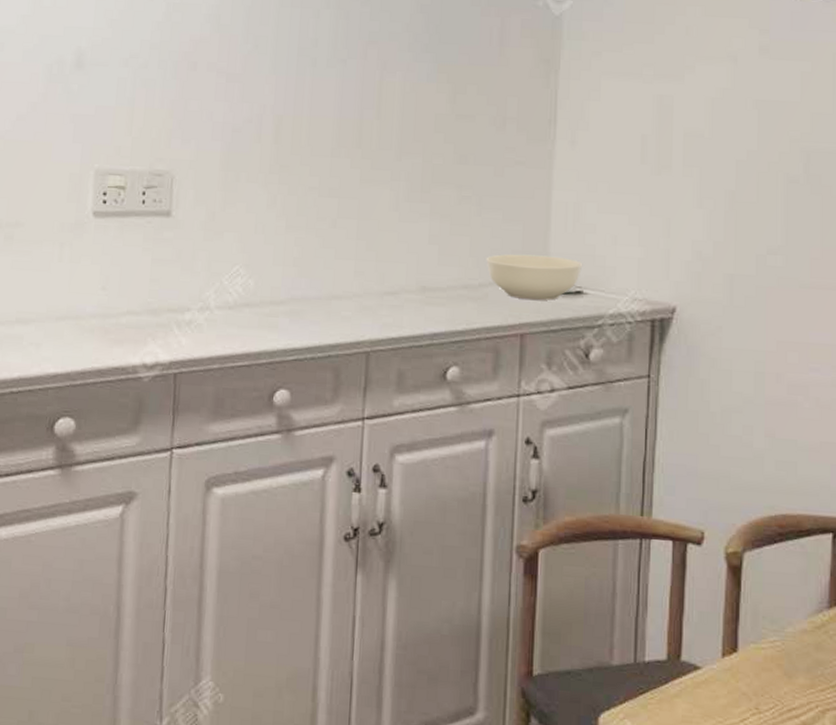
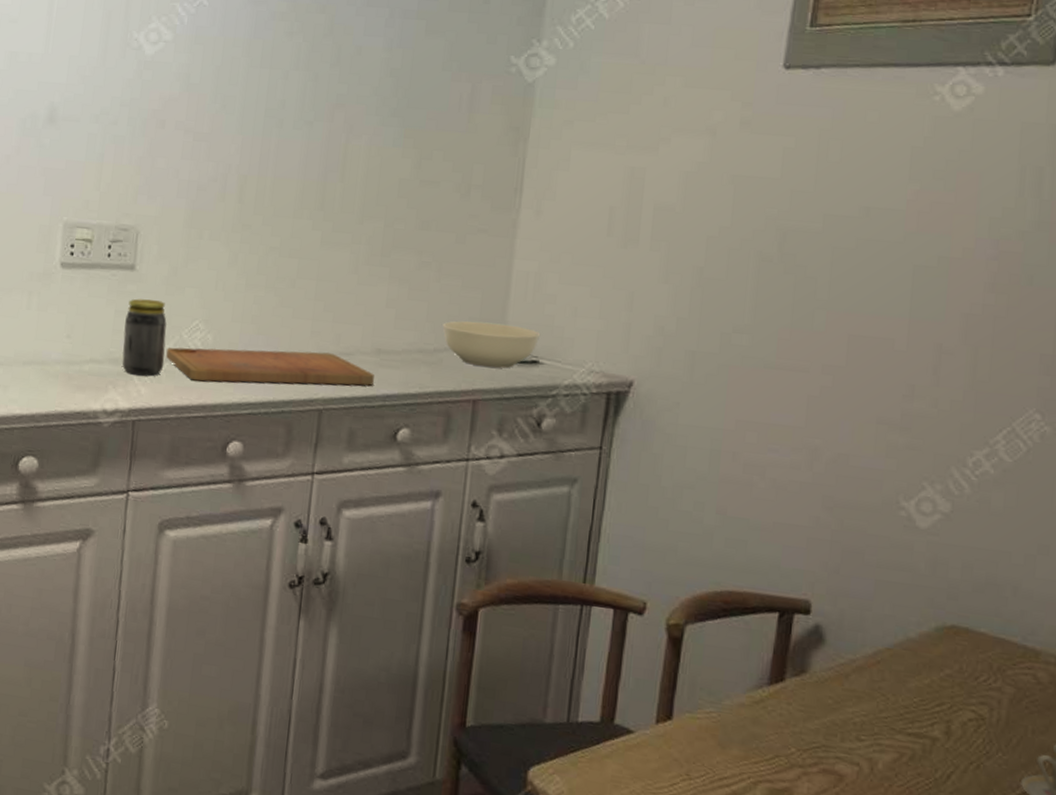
jar: none [160,246,206,326] -> present [122,298,167,376]
cutting board: none [206,292,421,329] -> present [165,347,374,386]

